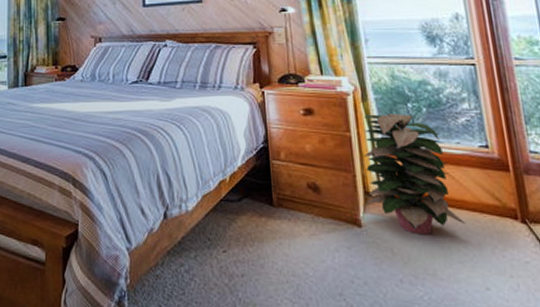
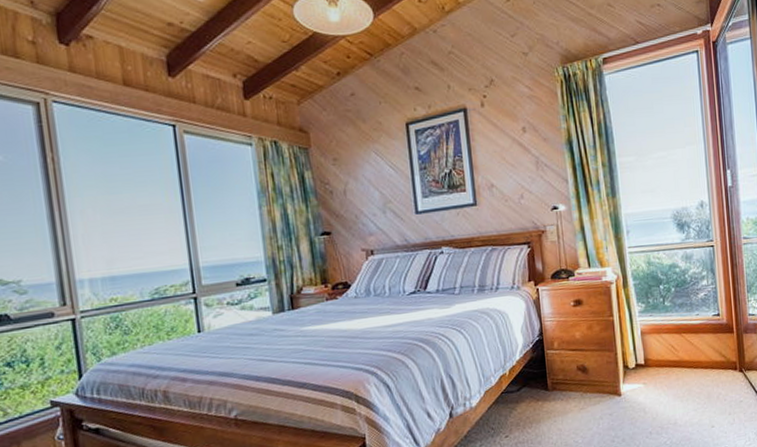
decorative plant: present [363,114,465,235] -> none [623,295,699,394]

